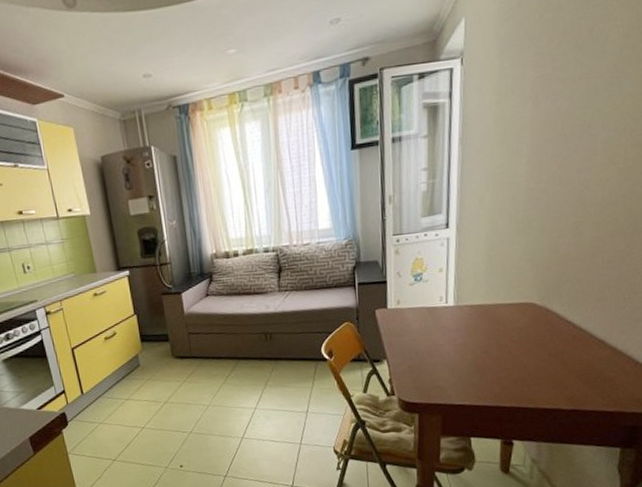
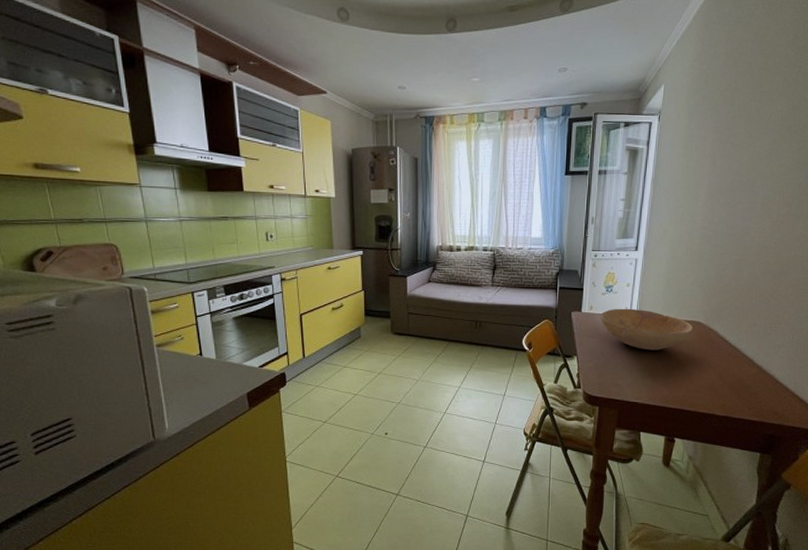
bowl: none [409,297,526,344] -> present [600,308,693,350]

